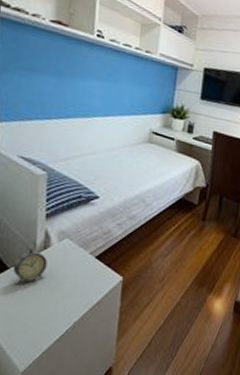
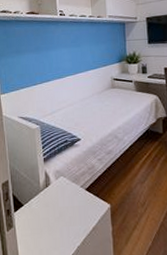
alarm clock: present [12,241,48,285] -> none [26,182,50,218]

